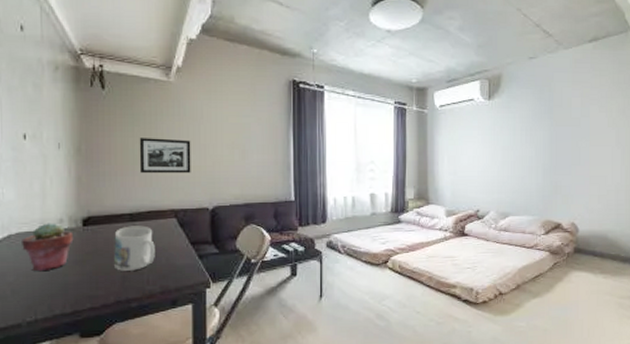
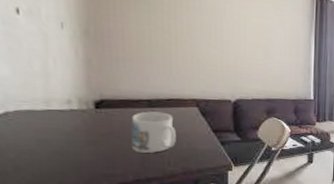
potted succulent: present [22,223,74,272] -> none [22,103,85,150]
picture frame: present [139,138,191,174] -> none [156,27,213,67]

